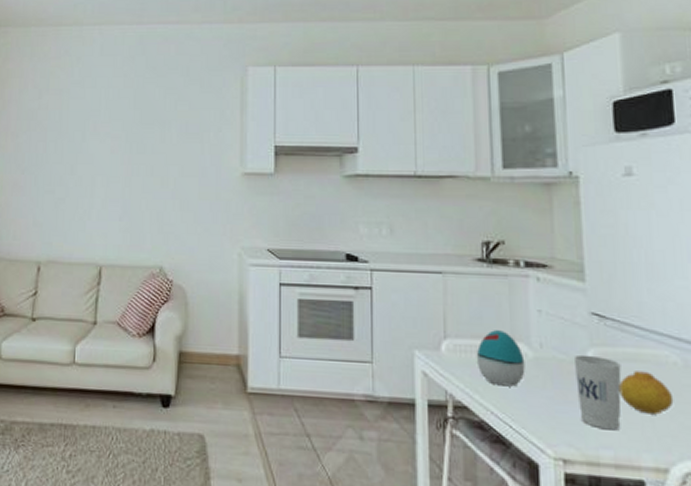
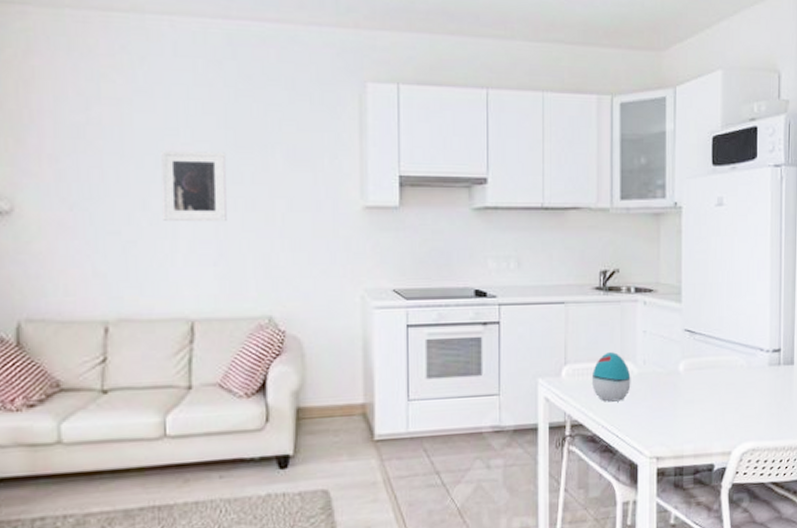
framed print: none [84,128,133,184] -> present [161,151,227,221]
cup: present [573,354,622,431] -> none [669,366,704,428]
fruit: present [619,371,674,415] -> none [701,375,739,410]

